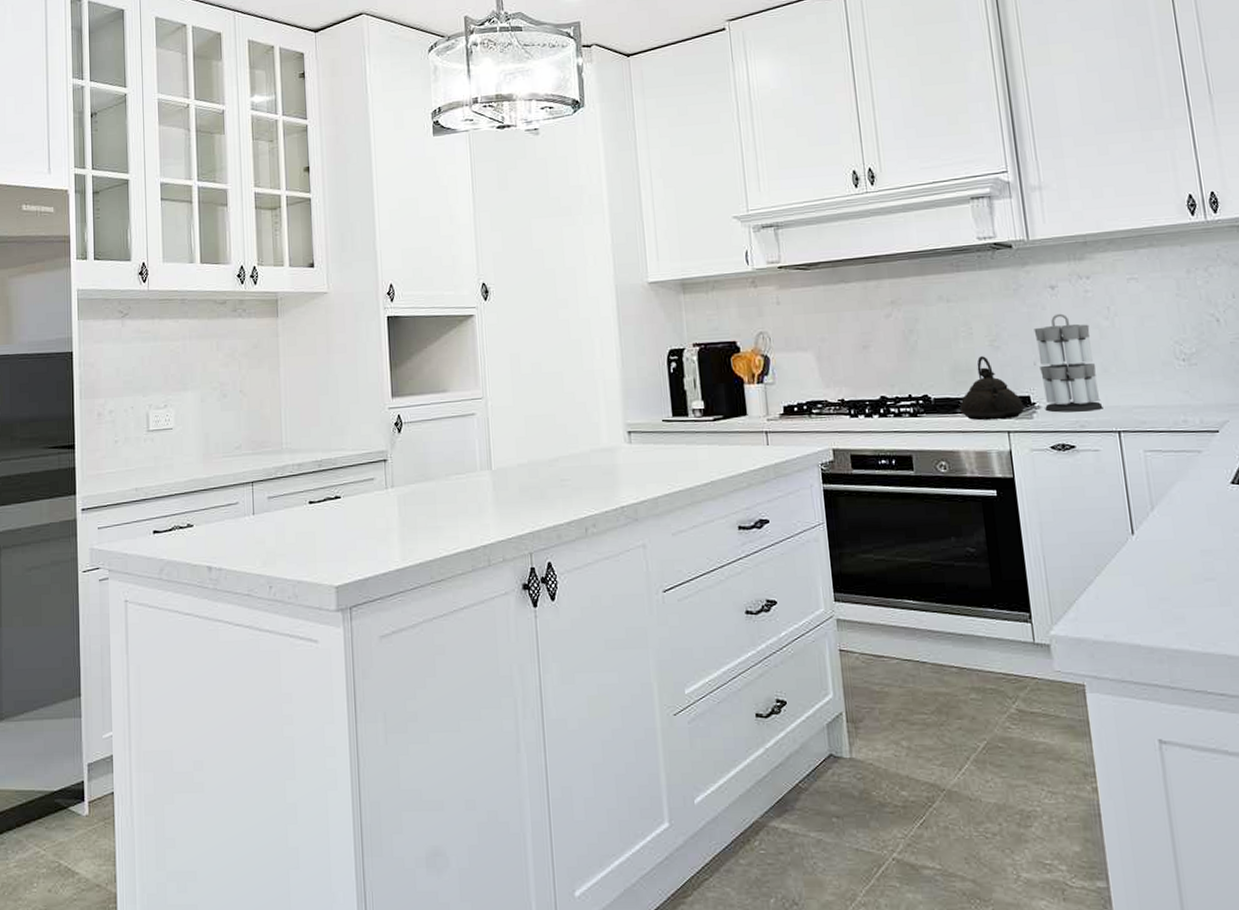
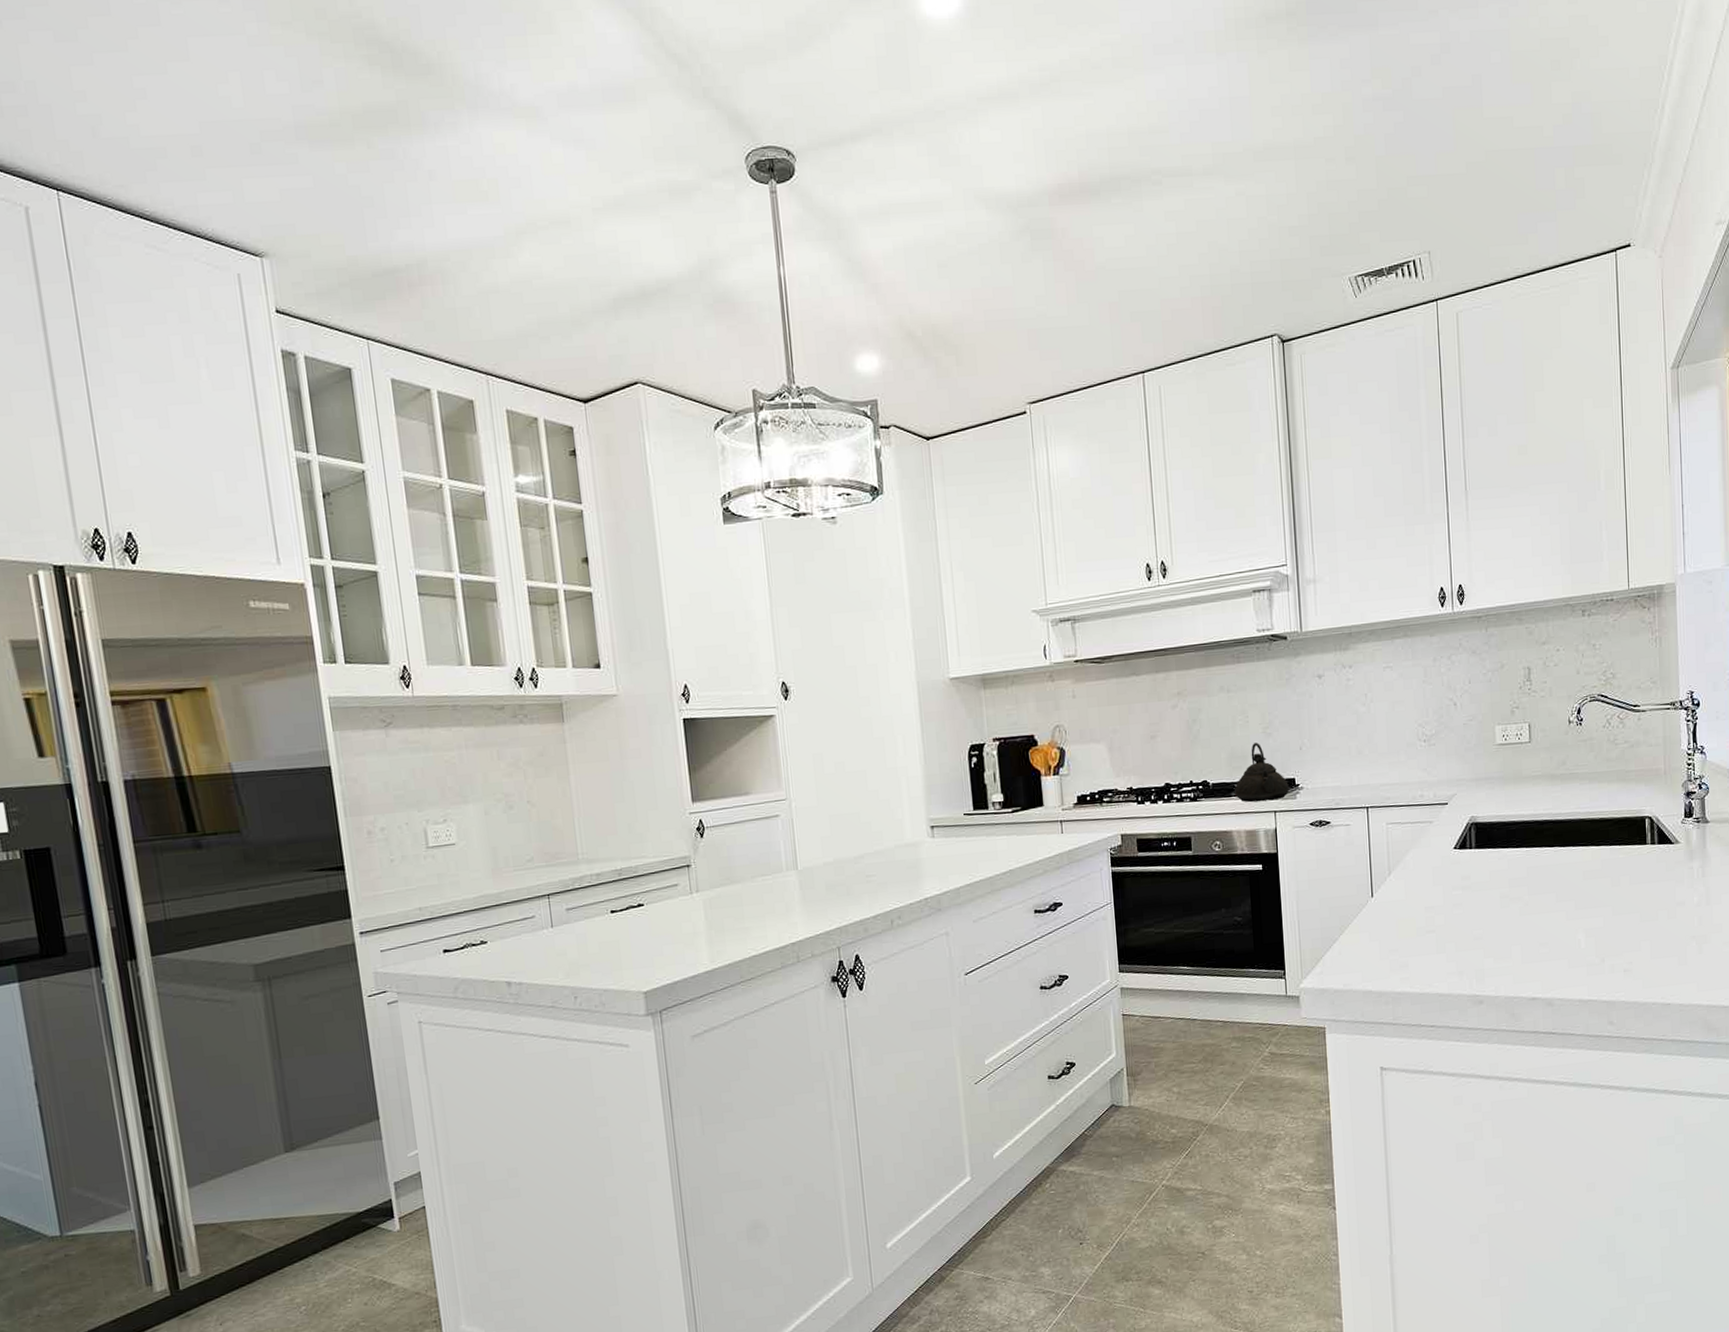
spice rack: present [1034,313,1103,413] -> none [1301,701,1356,793]

